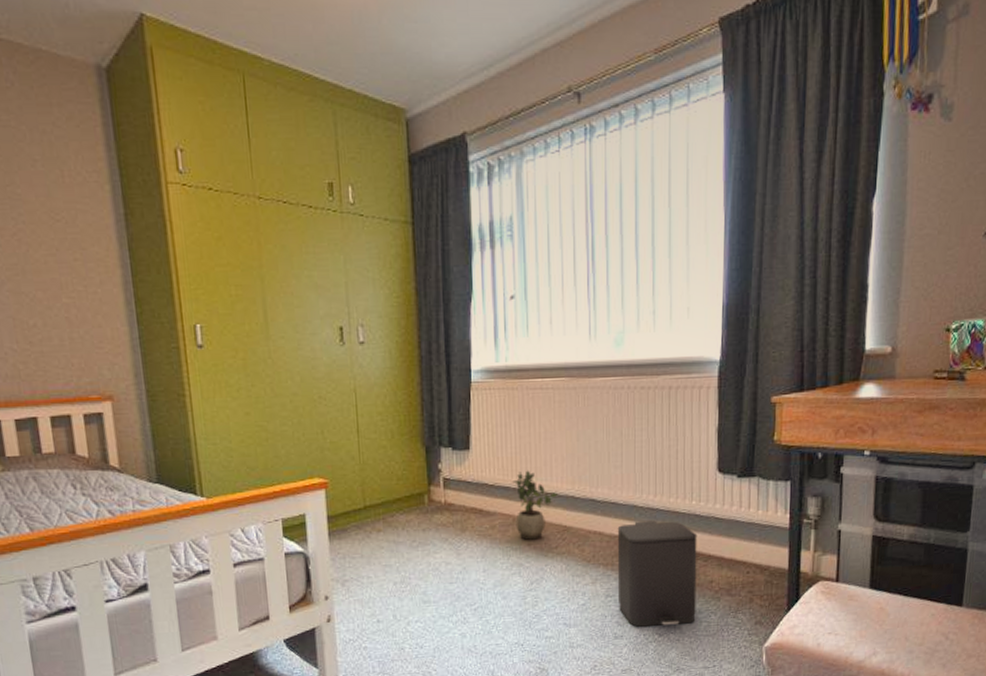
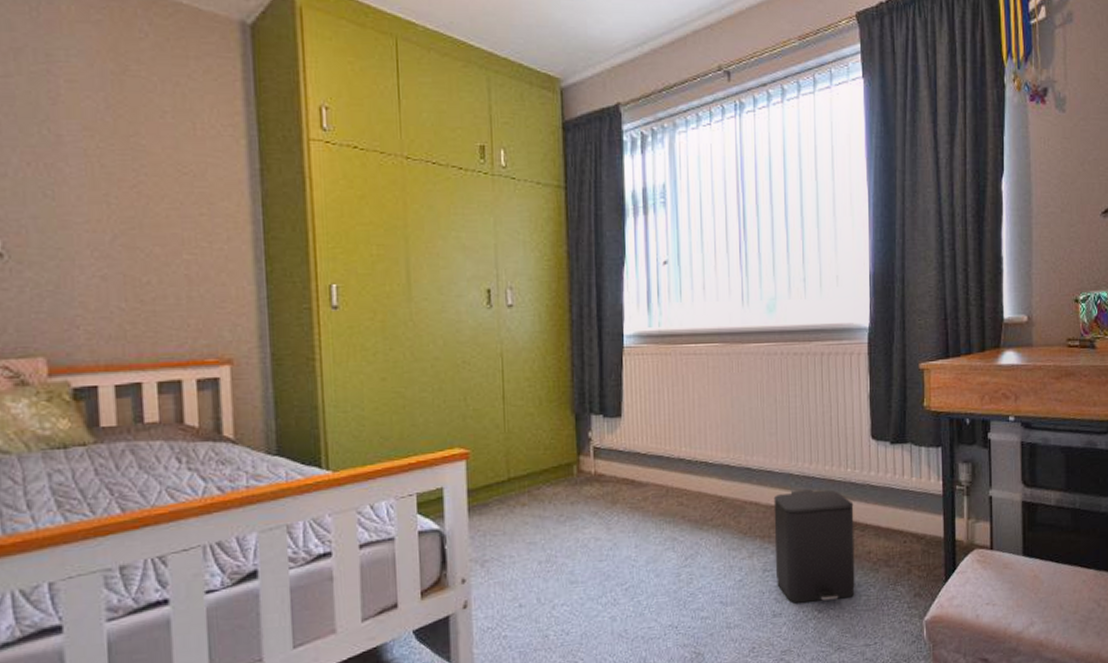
potted plant: present [513,470,558,540] -> none [666,438,712,512]

